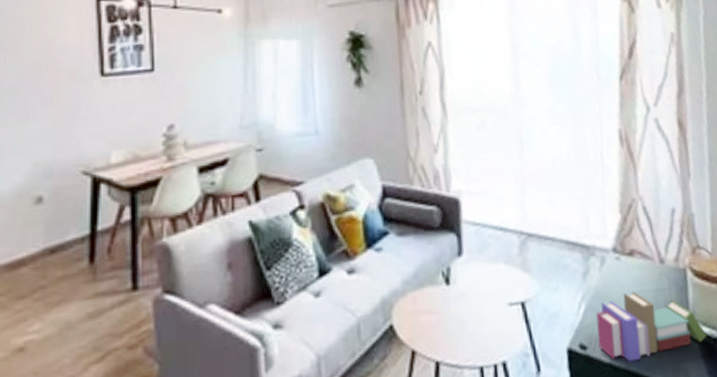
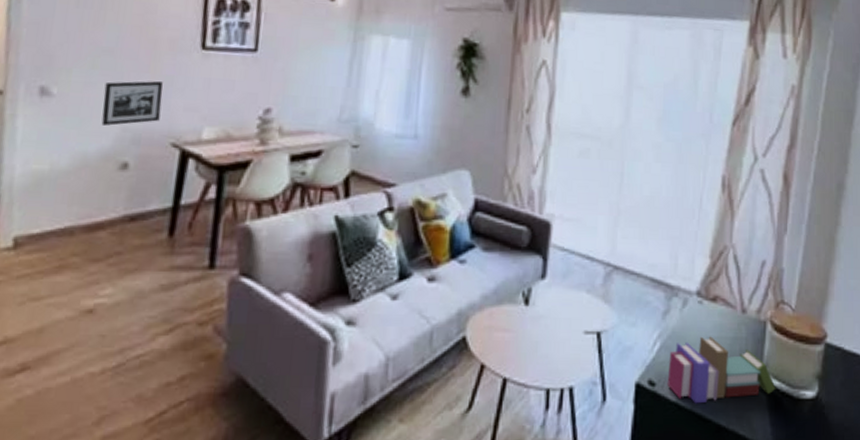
picture frame: none [12,113,68,163] -> present [101,81,163,126]

